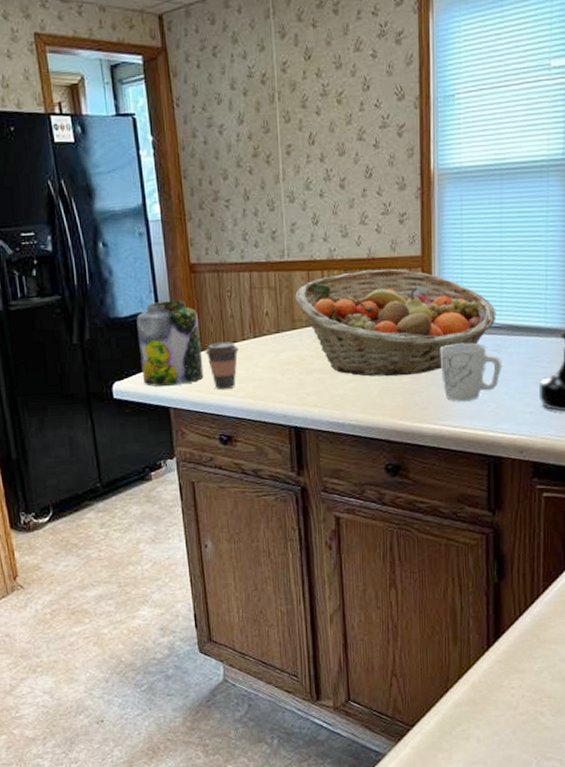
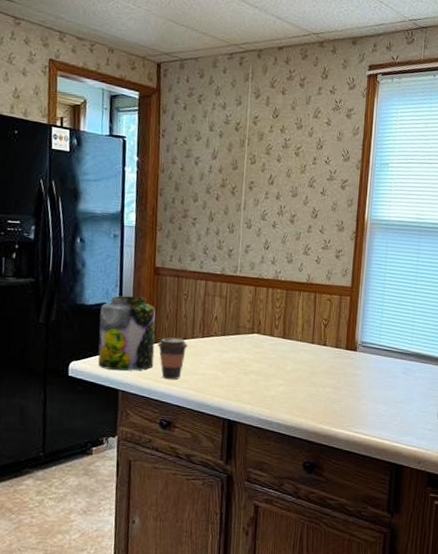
fruit basket: present [295,269,497,377] -> none [242,292,408,386]
mug: present [440,343,501,402] -> none [358,363,409,414]

